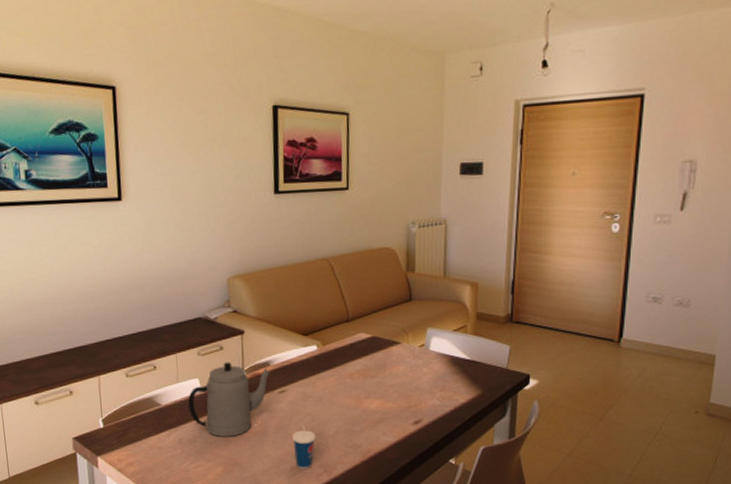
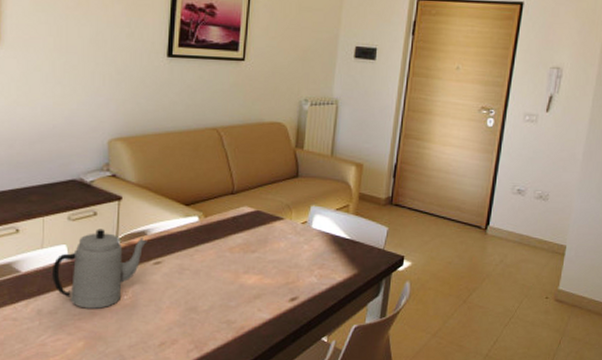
cup: present [292,423,316,469] -> none [164,296,190,344]

